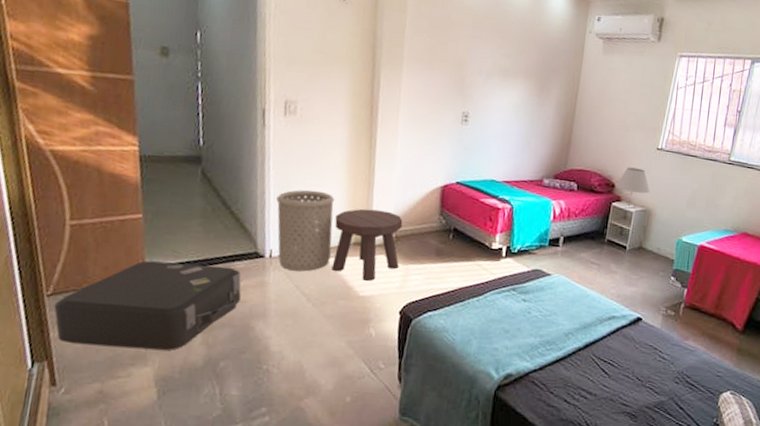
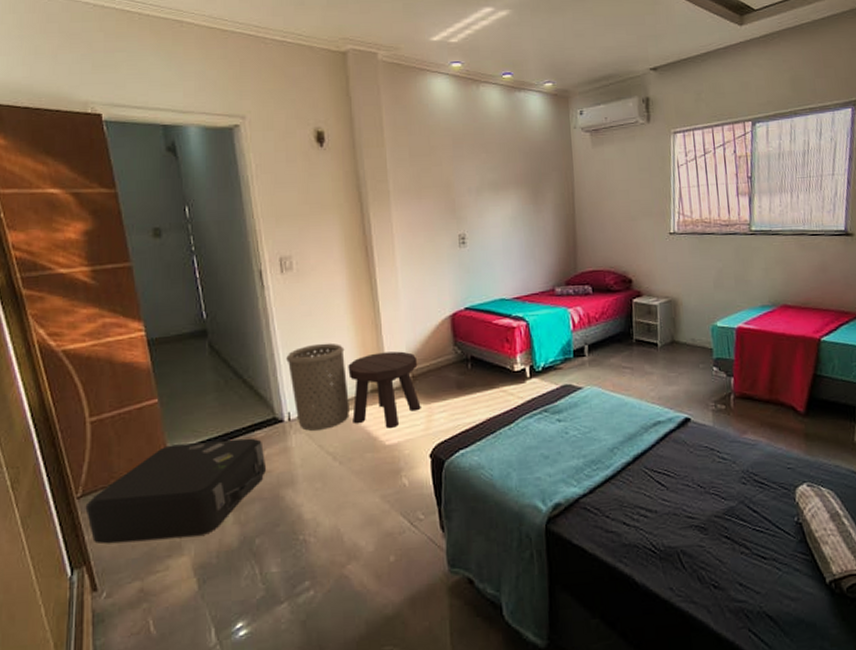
table lamp: present [614,167,650,207] -> none [631,258,671,300]

